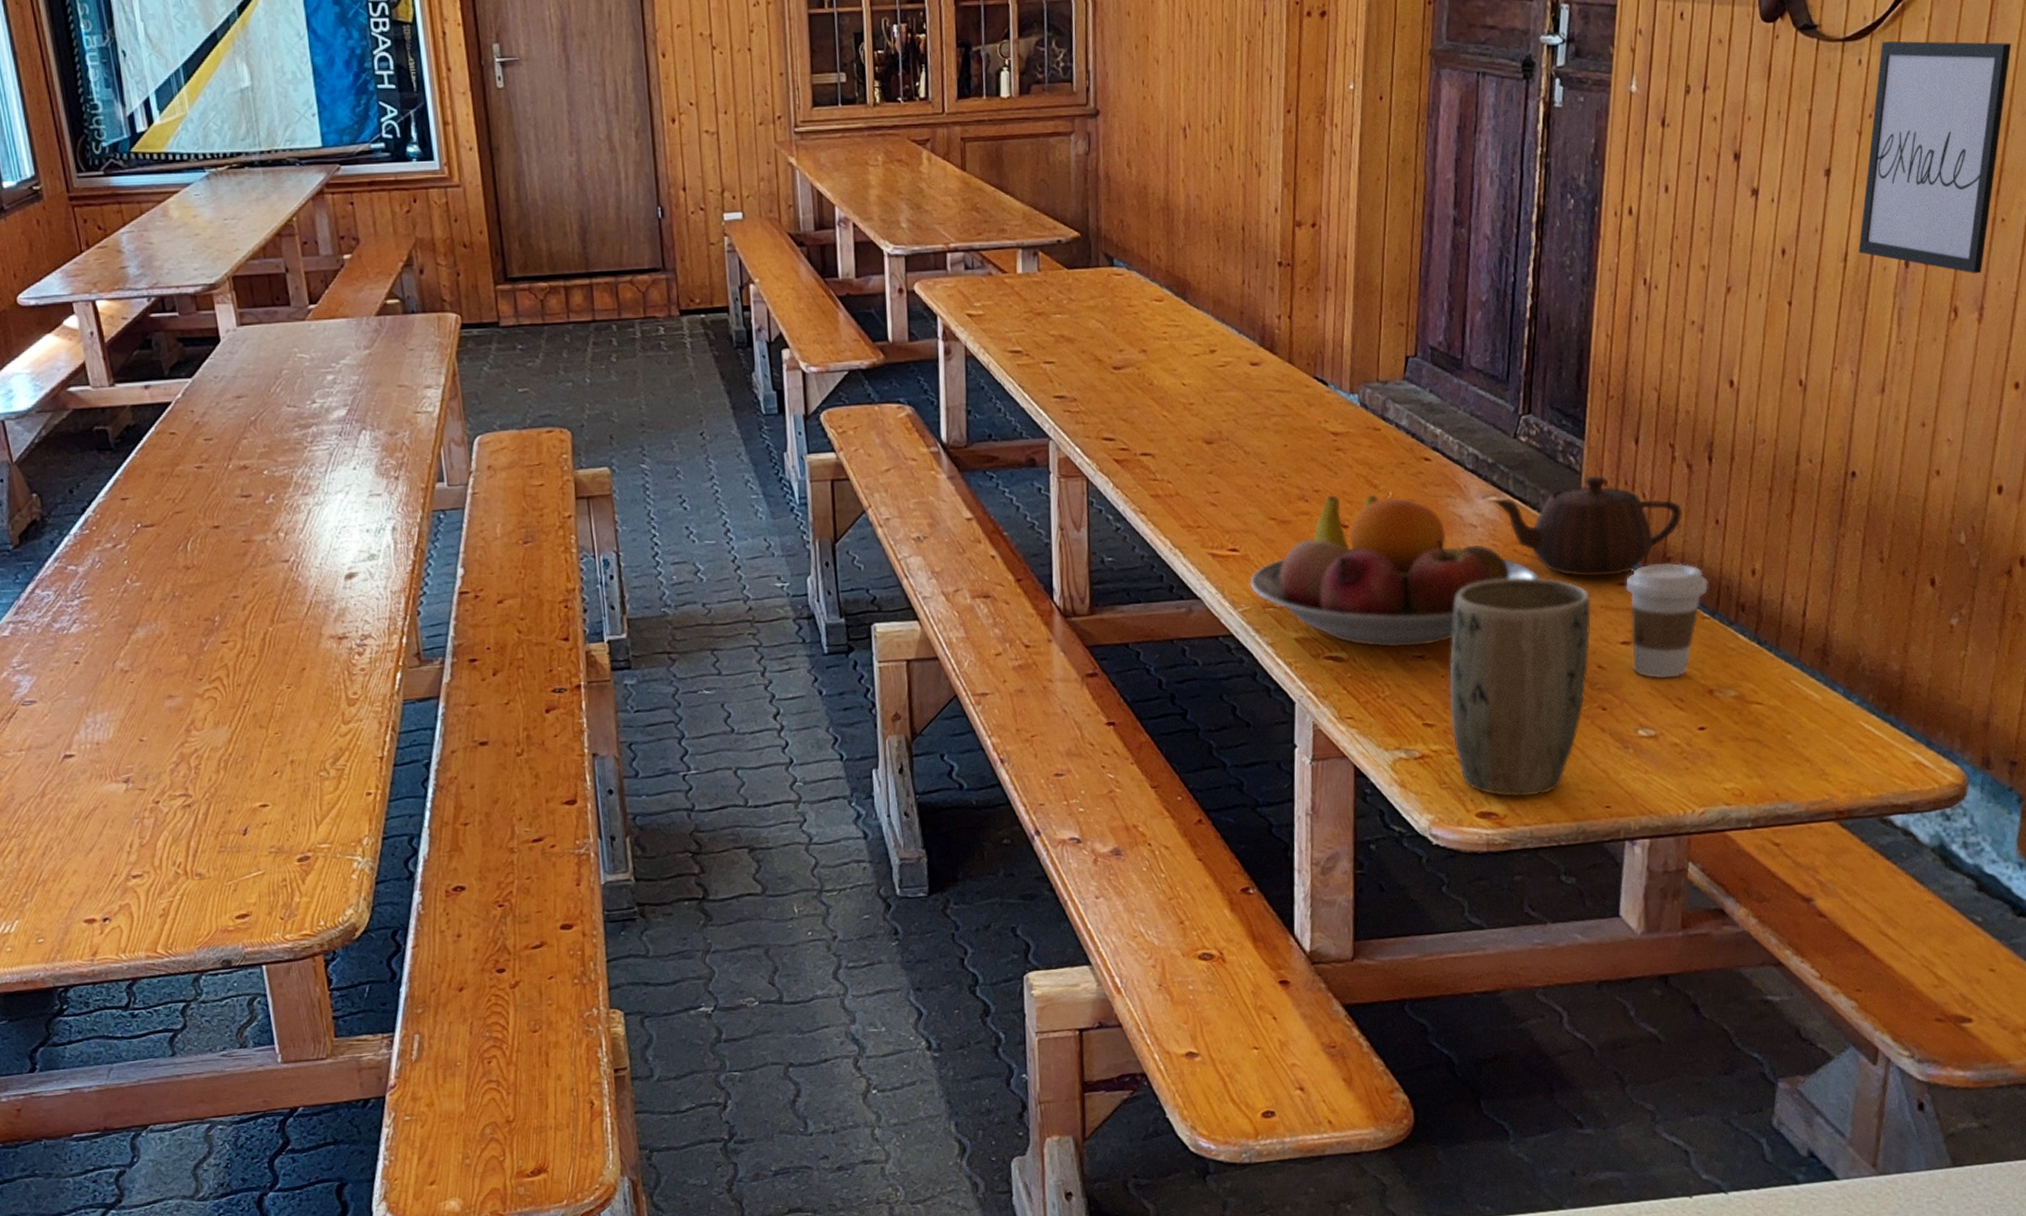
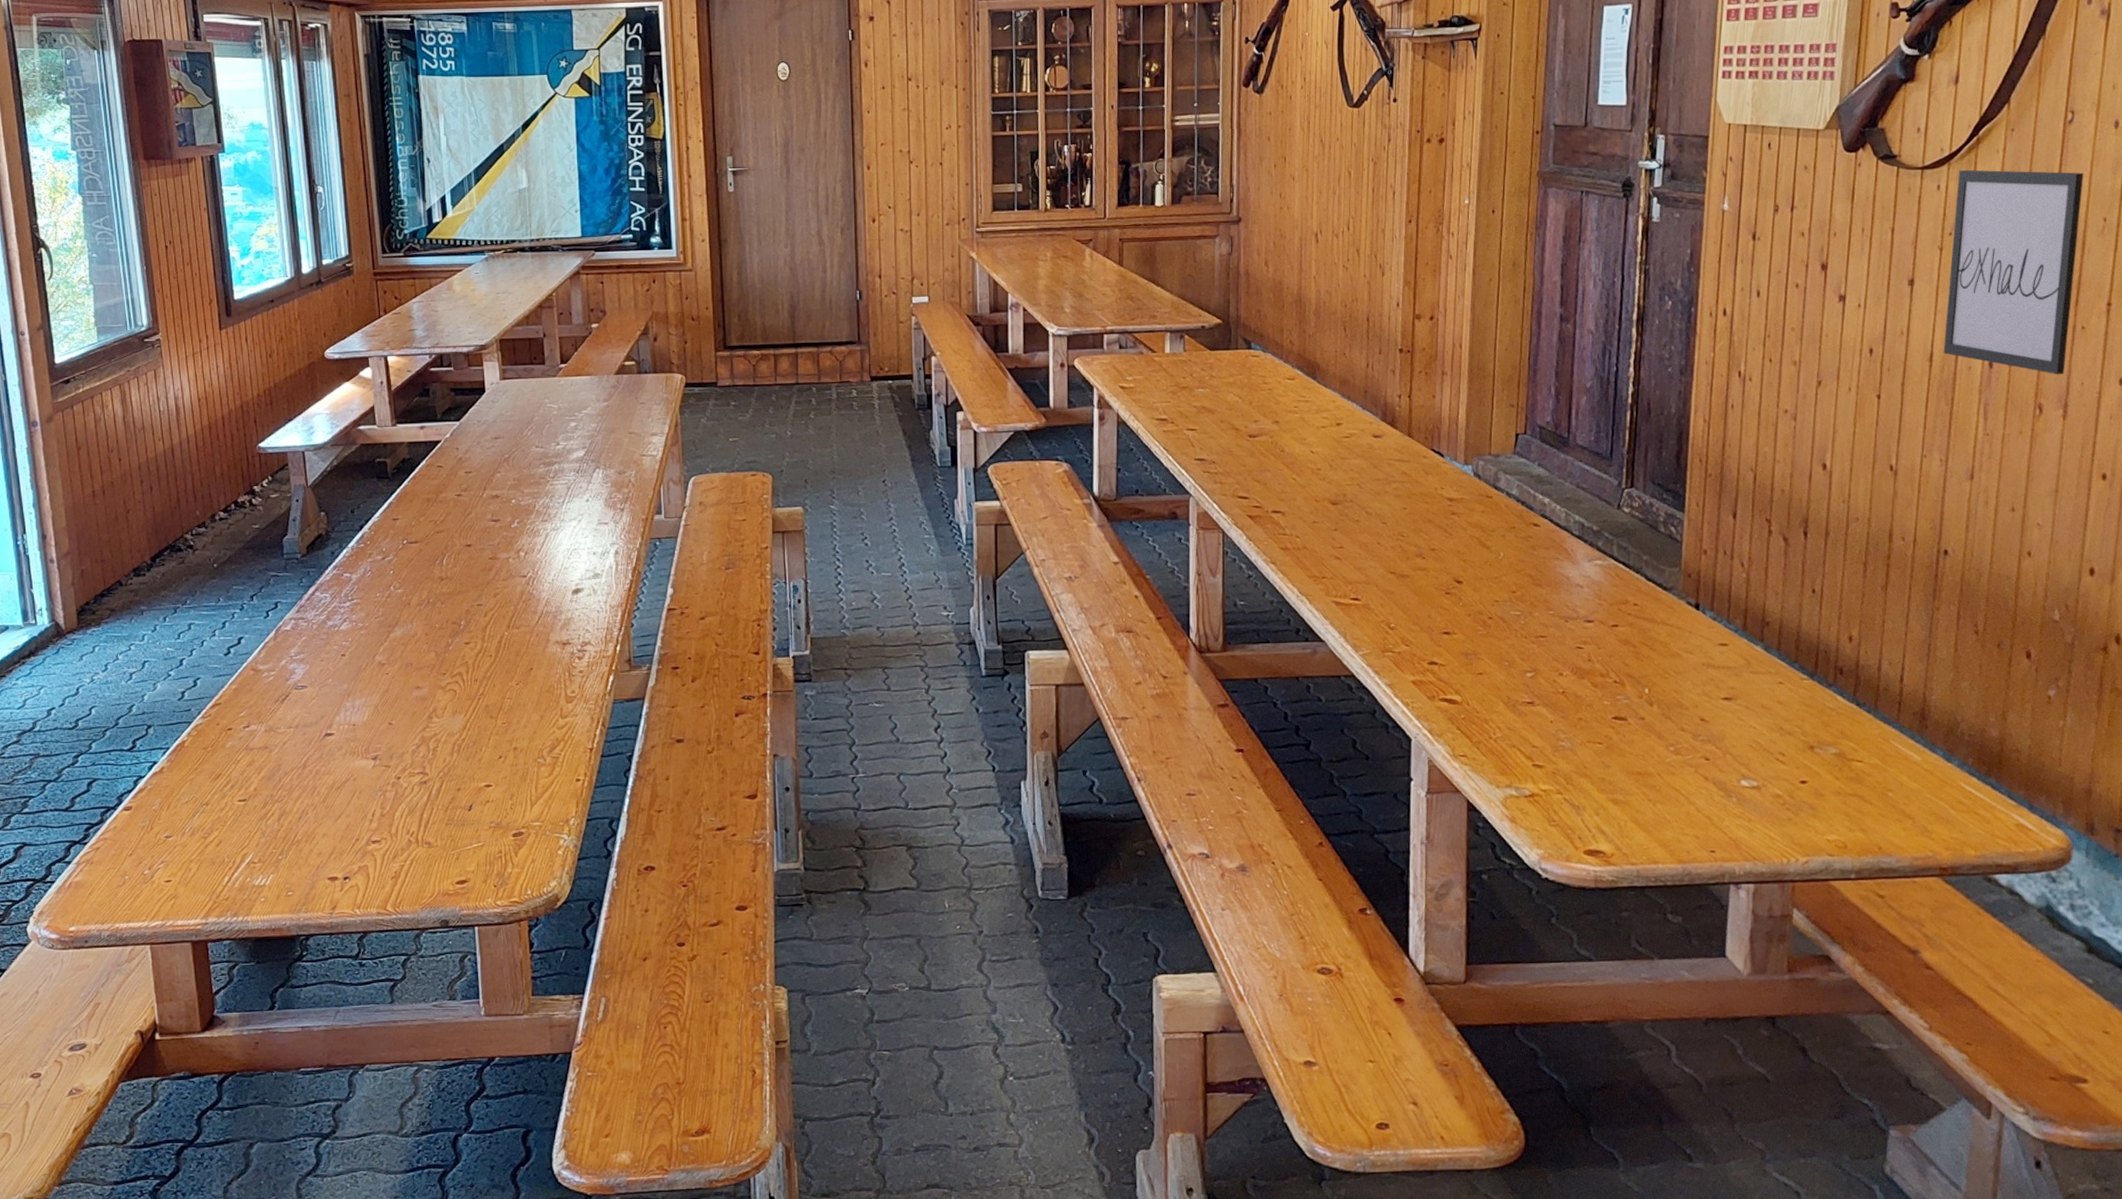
fruit bowl: present [1250,494,1540,648] -> none [1370,554,1644,693]
plant pot: present [1449,577,1591,797] -> none [1557,634,1693,838]
teapot: present [1492,475,1682,577] -> none [1598,545,1780,637]
coffee cup: present [1626,563,1708,679] -> none [1726,627,1806,734]

